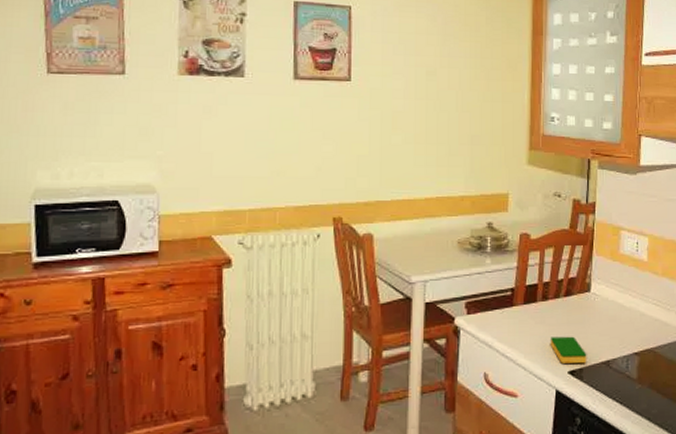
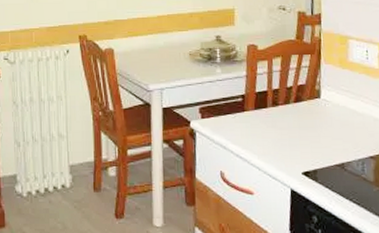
dish sponge: present [550,336,587,363] -> none [282,139,321,165]

